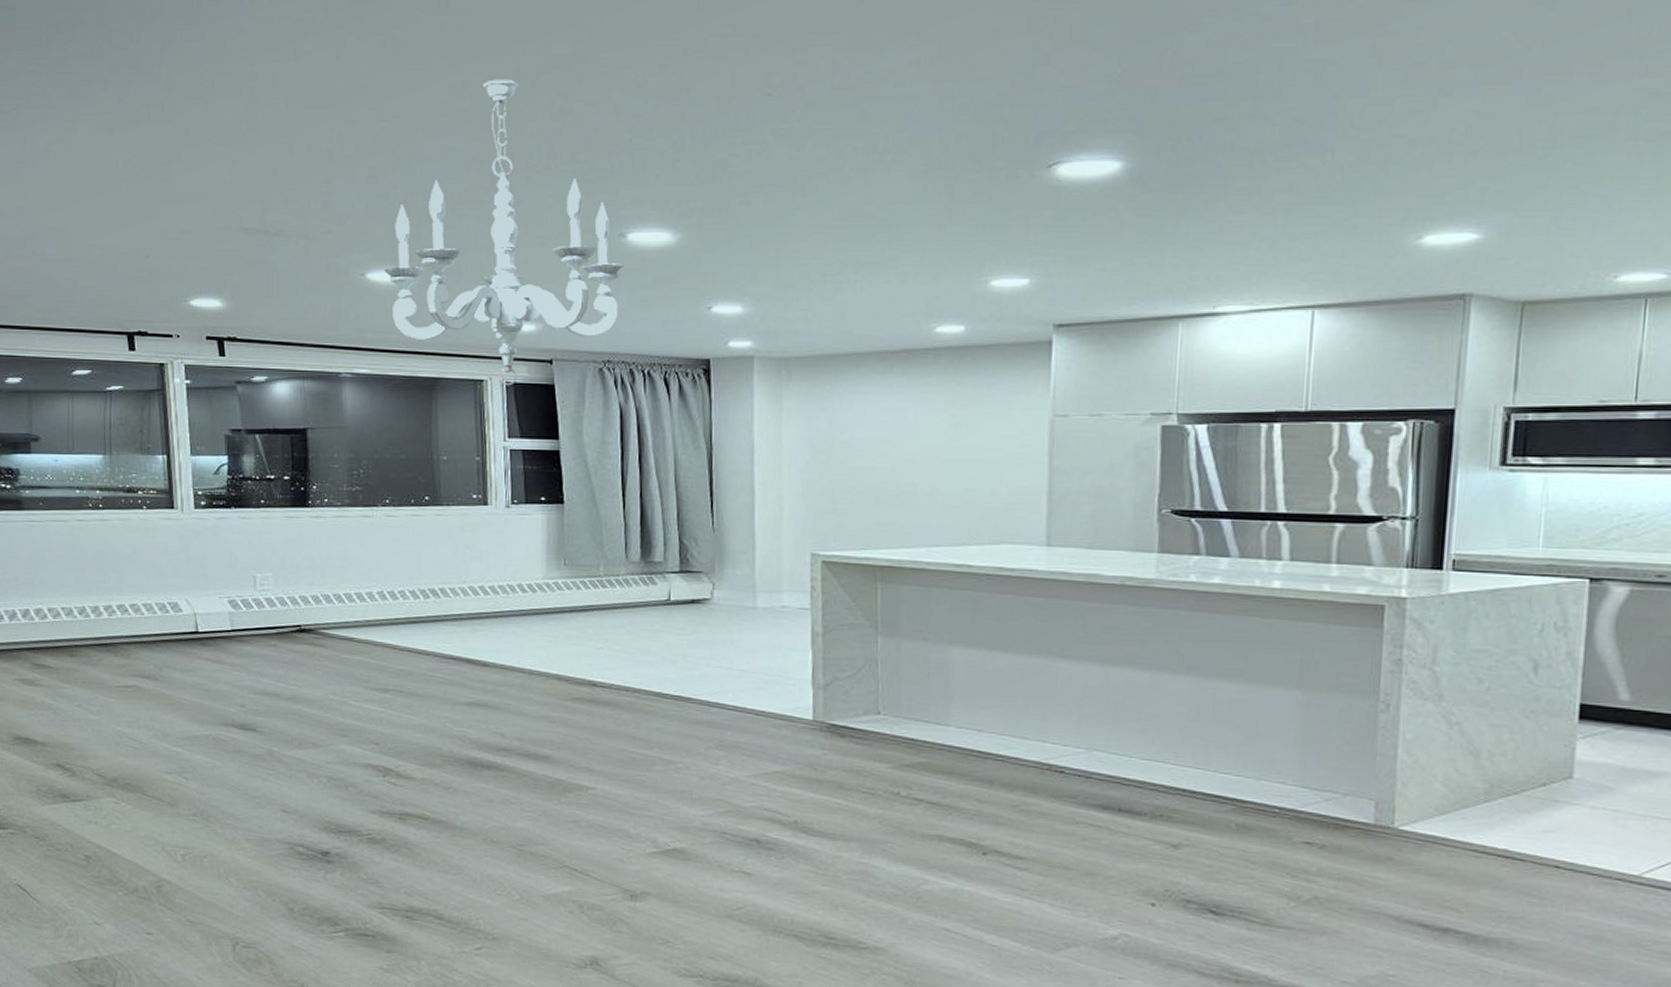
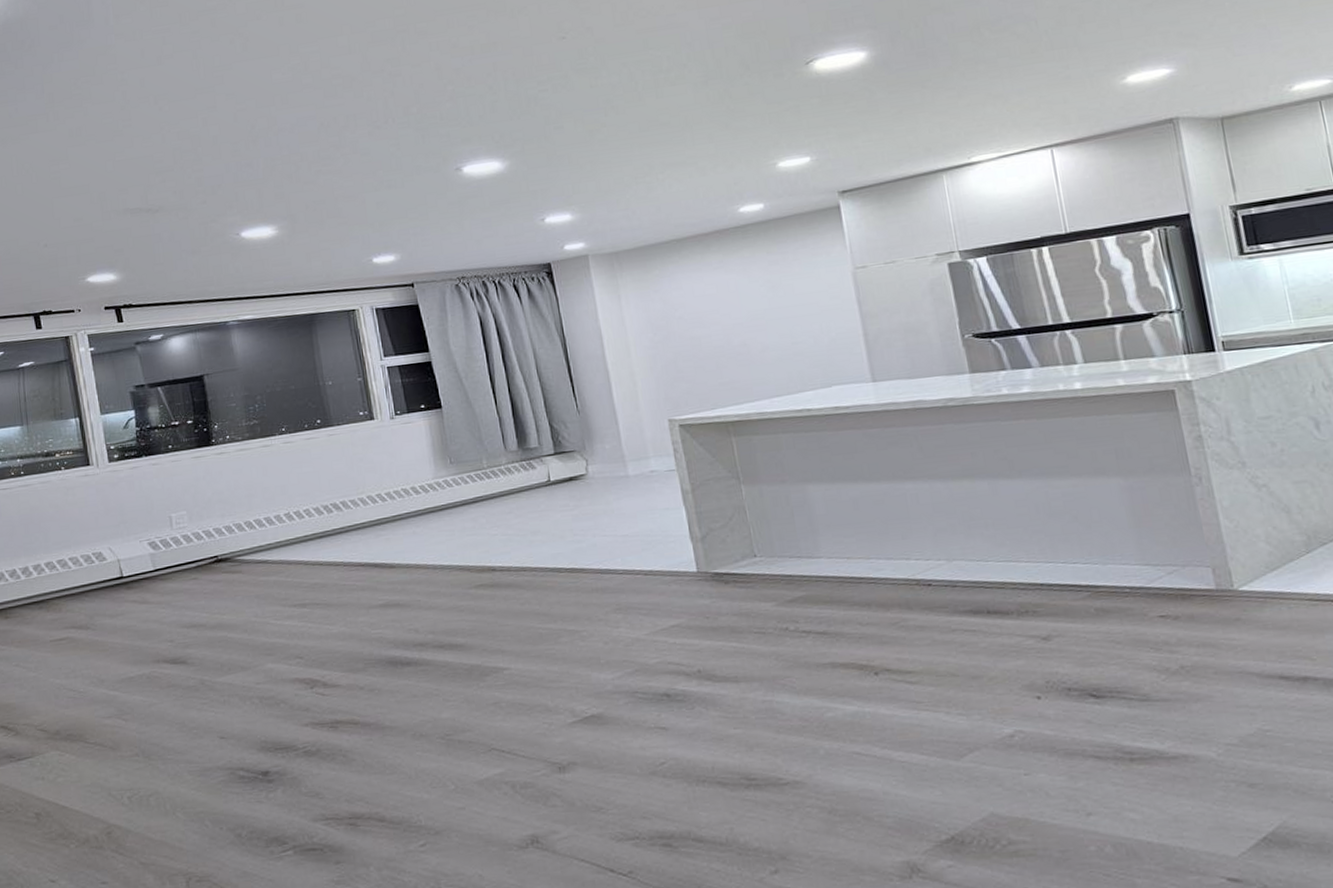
chandelier: present [384,79,624,386] -> none [256,55,465,312]

